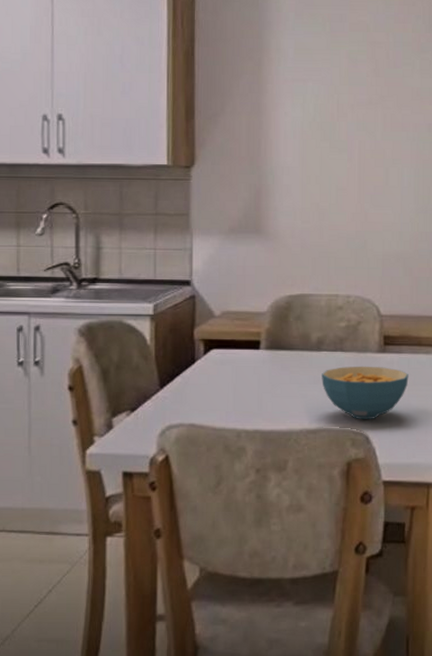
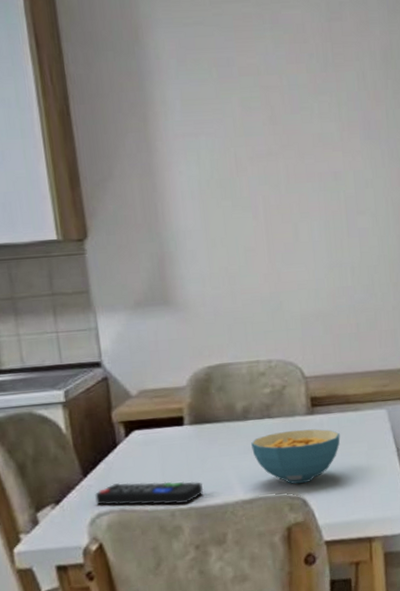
remote control: none [168,398,271,425] -> present [95,481,204,506]

